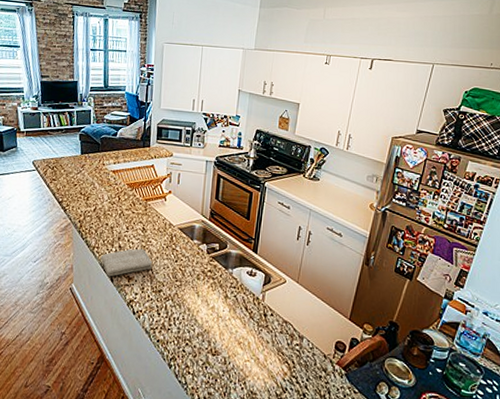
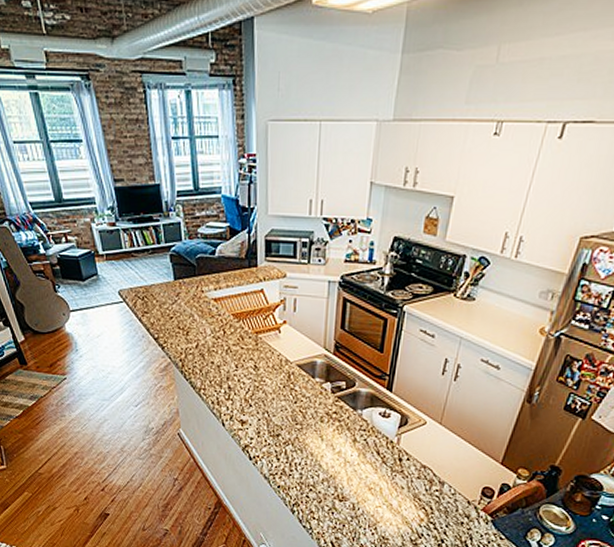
washcloth: present [100,248,152,277] -> none [208,389,267,421]

